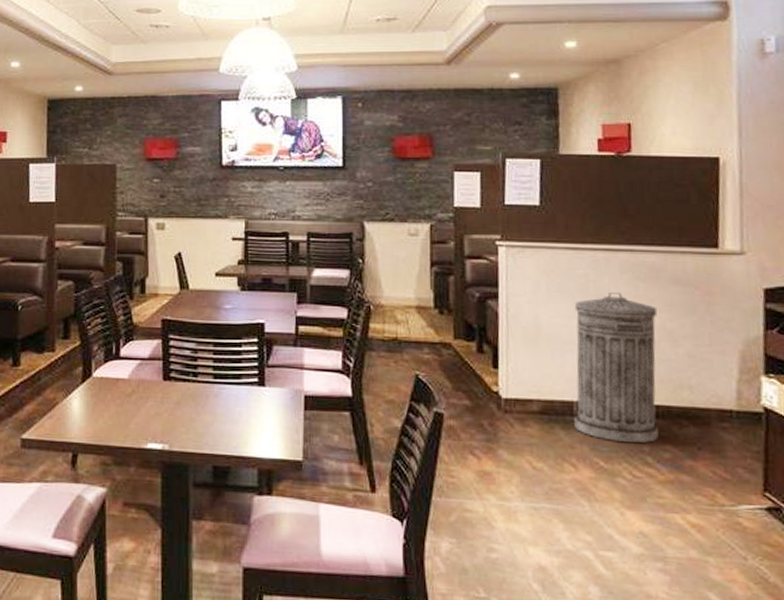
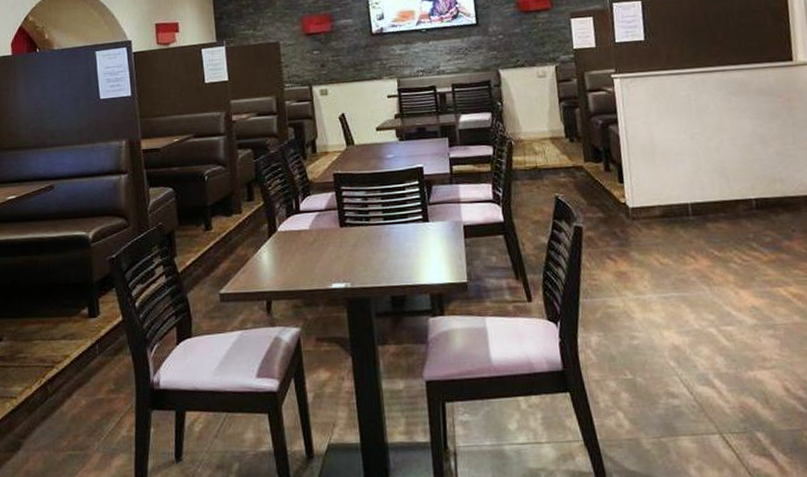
trash can: present [574,293,659,444] -> none [681,107,760,233]

